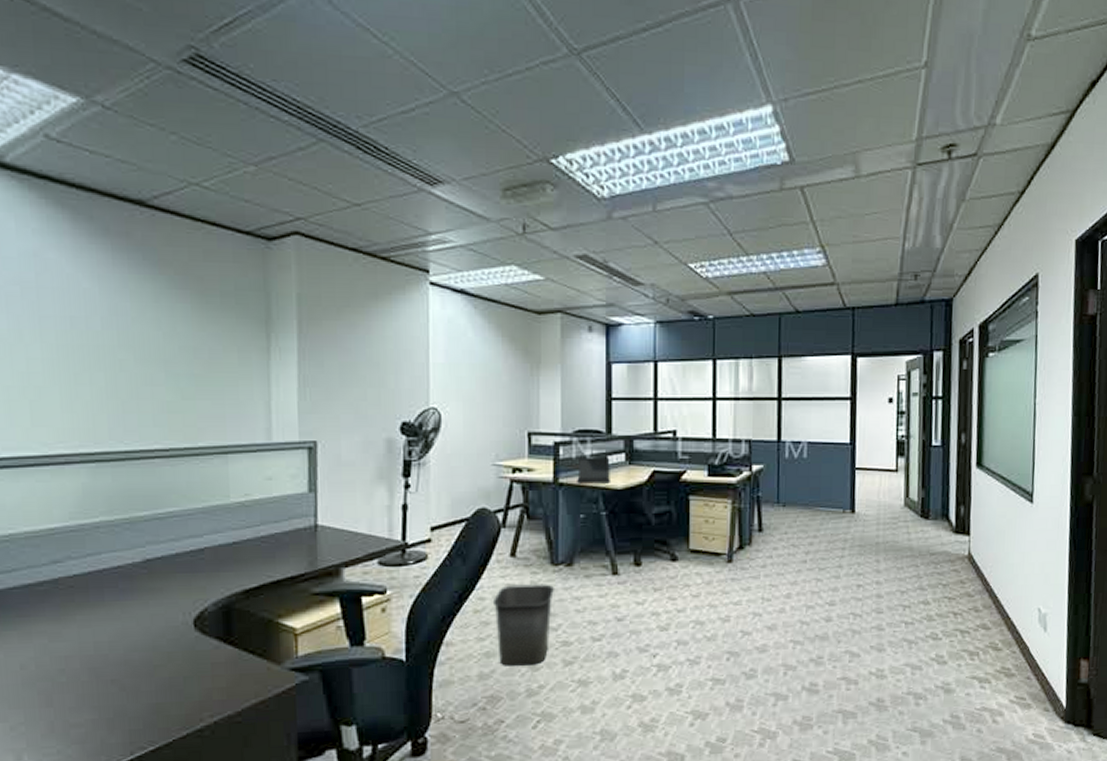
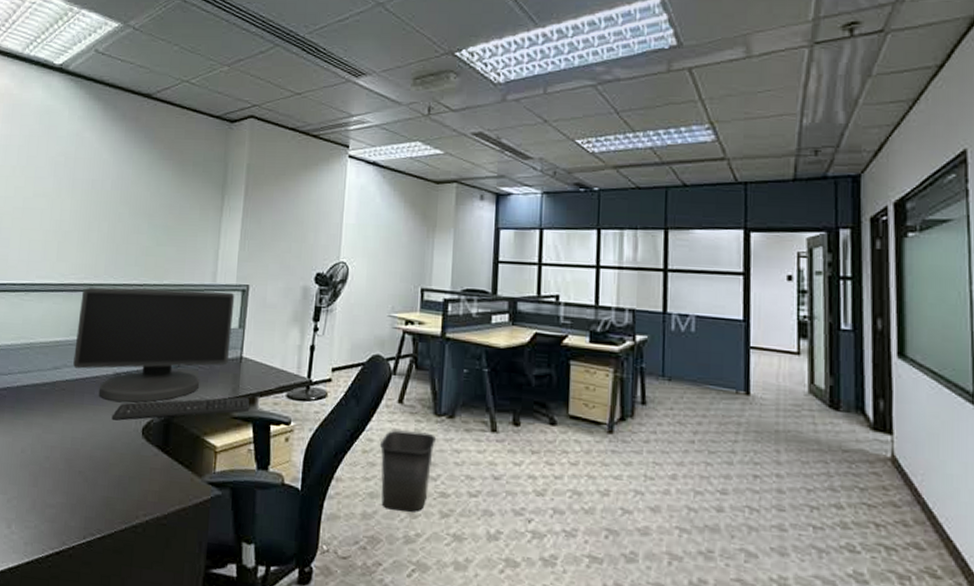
monitor: none [79,451,300,594] -> present [73,287,235,403]
computer keyboard: none [148,570,334,615] -> present [111,397,250,420]
laptop: present [577,457,610,484] -> none [463,315,494,342]

